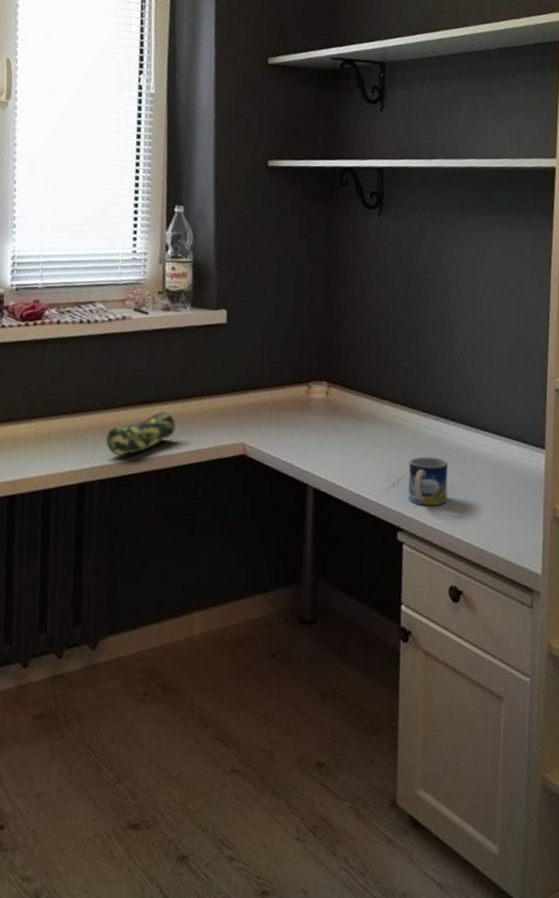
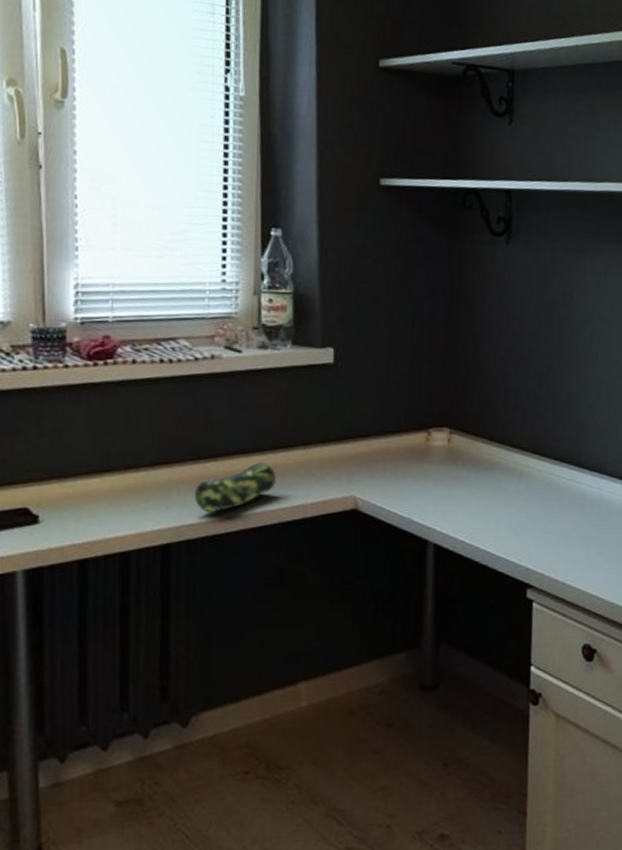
mug: present [408,456,448,506] -> none [538,508,582,561]

